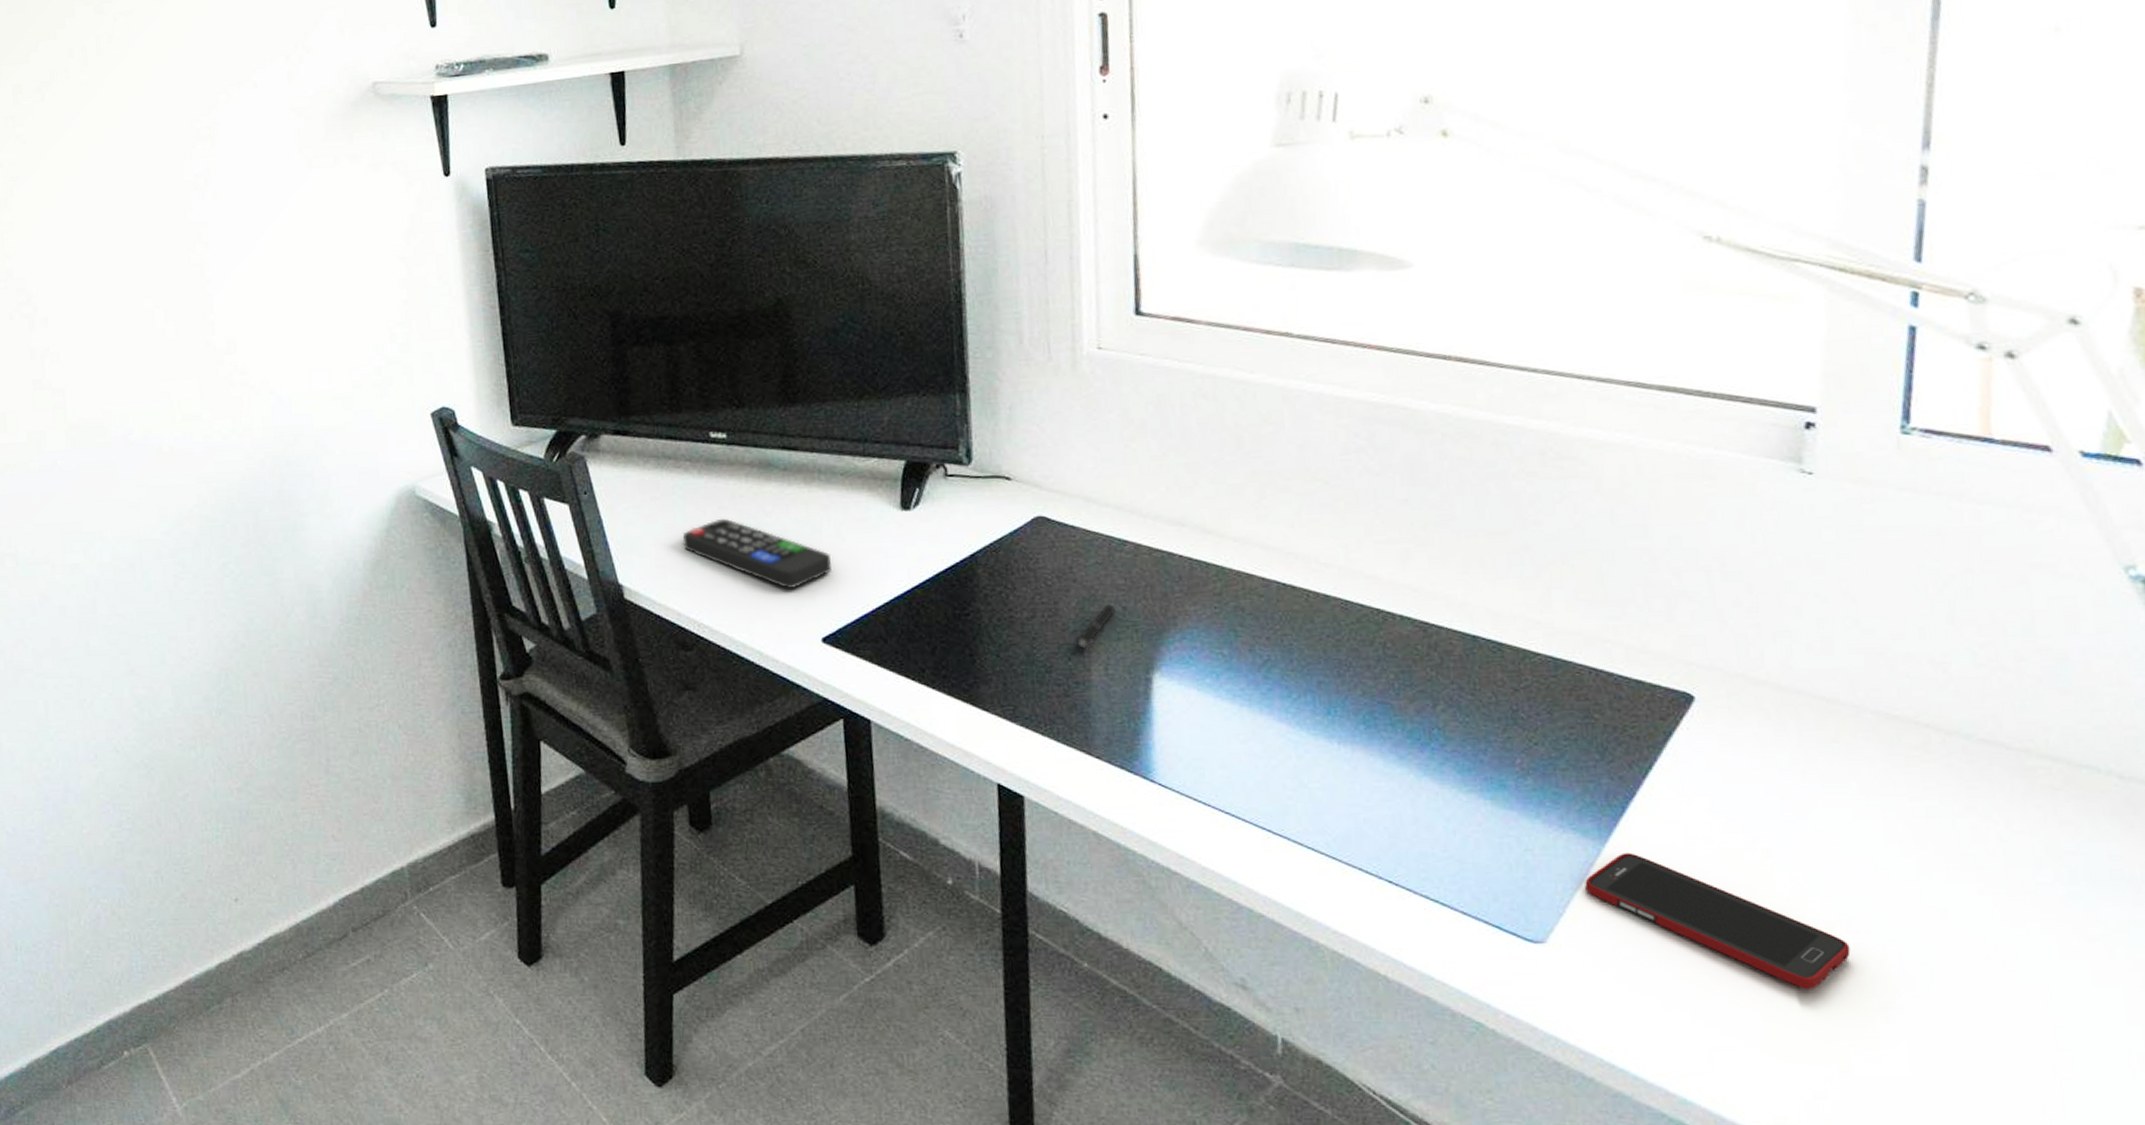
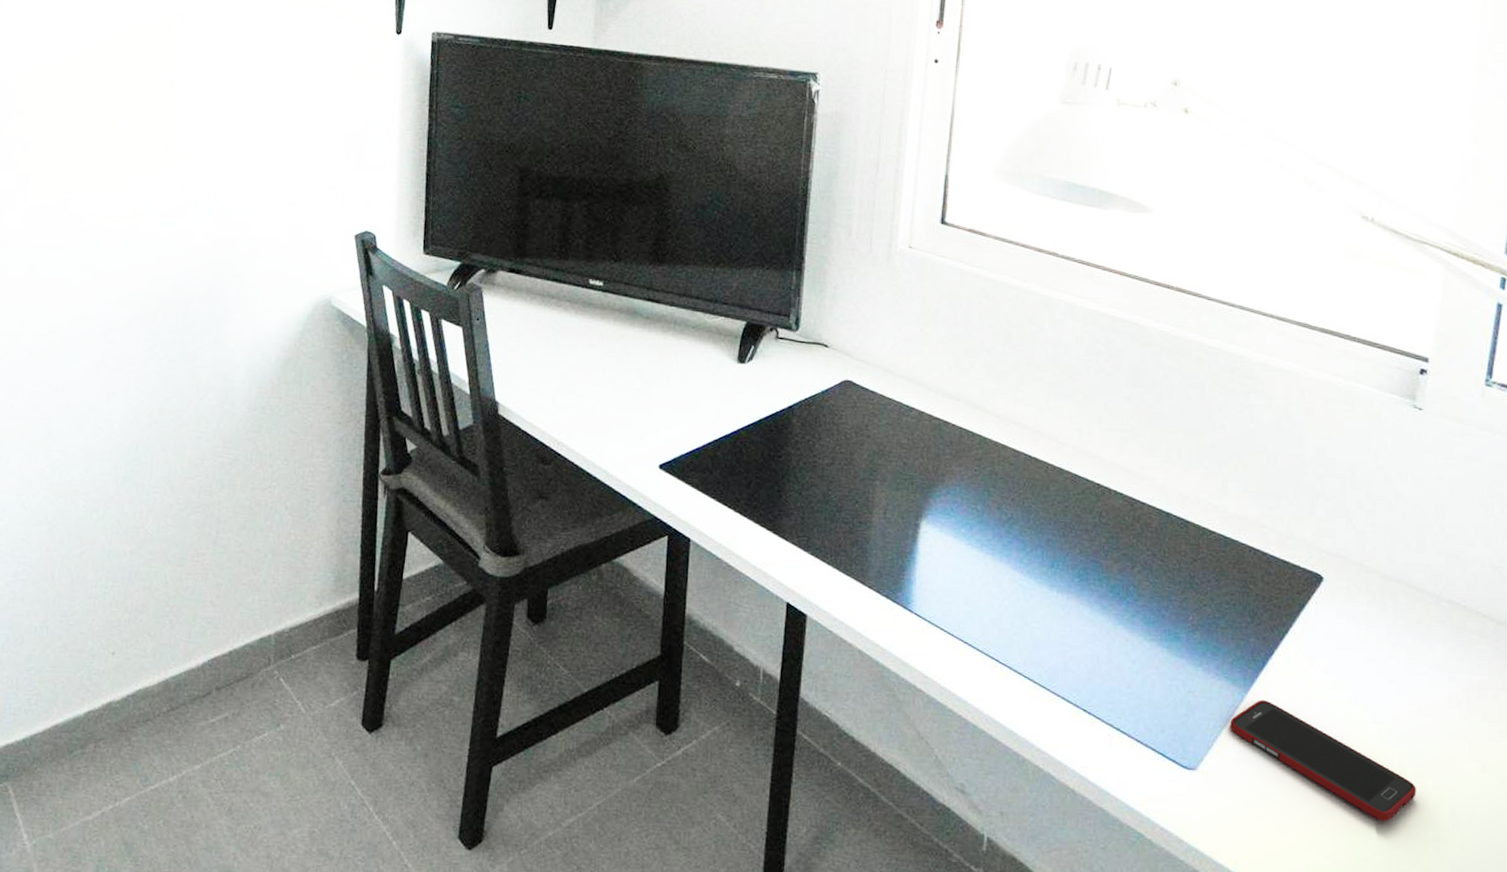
remote control: present [682,518,831,588] -> none [554,353,675,420]
pen: present [1077,604,1115,649] -> none [864,459,898,495]

